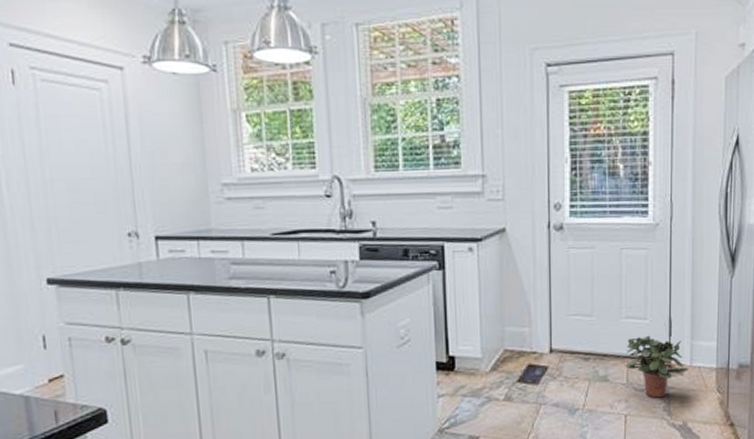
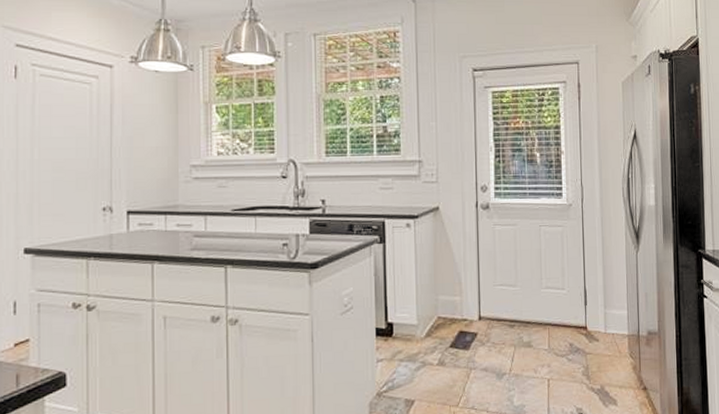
potted plant: present [624,335,690,398] -> none [546,304,604,363]

